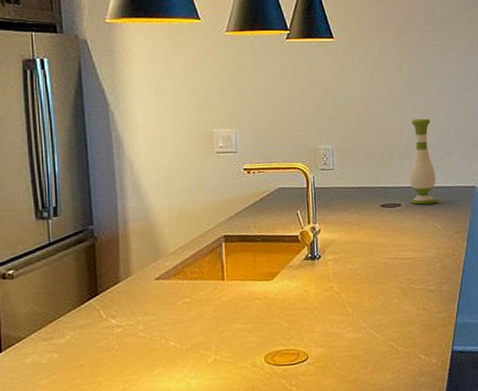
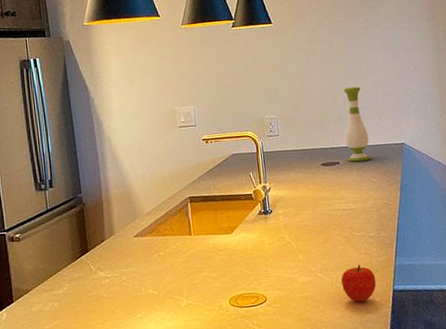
fruit: none [395,321,434,364] -> present [341,265,377,302]

